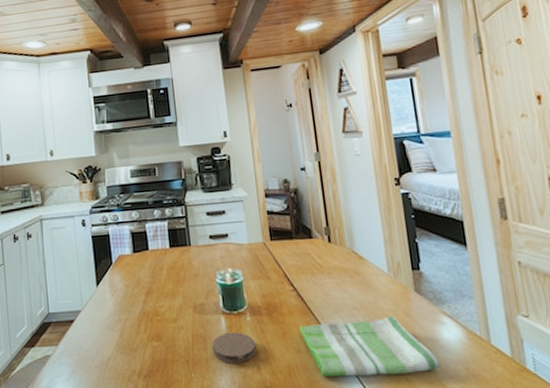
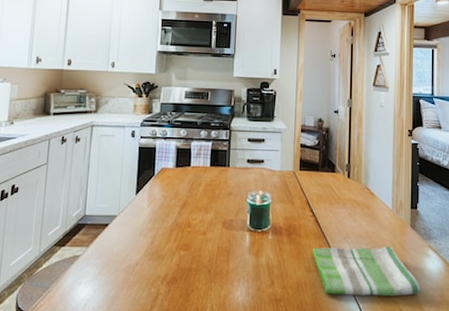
coaster: present [212,332,256,363] -> none [234,248,273,276]

